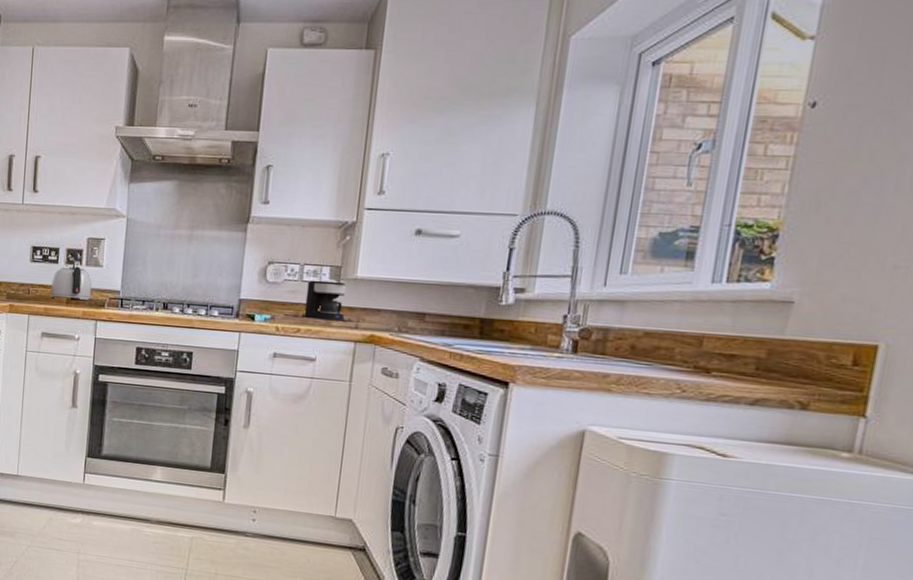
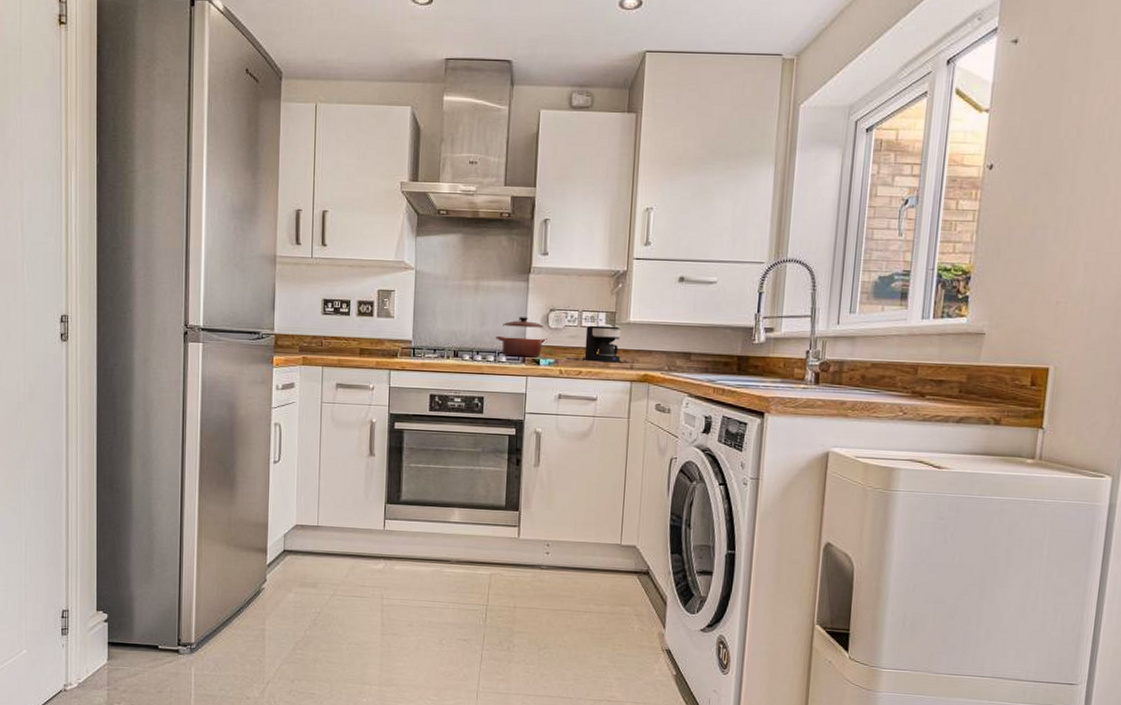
kettle: present [49,251,92,301] -> none [342,303,384,352]
saucepan: none [208,269,264,313] -> present [496,317,548,358]

